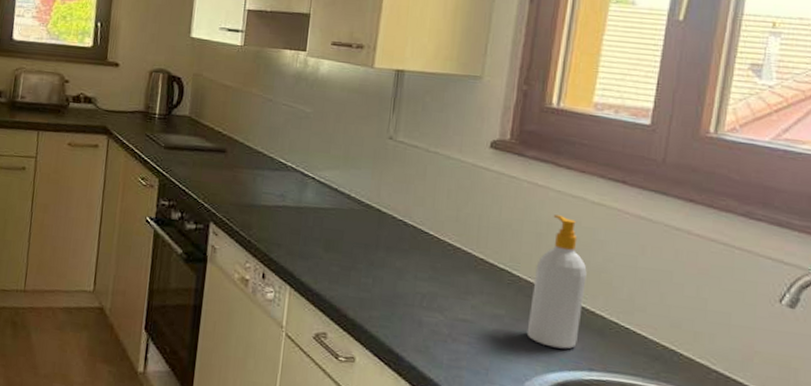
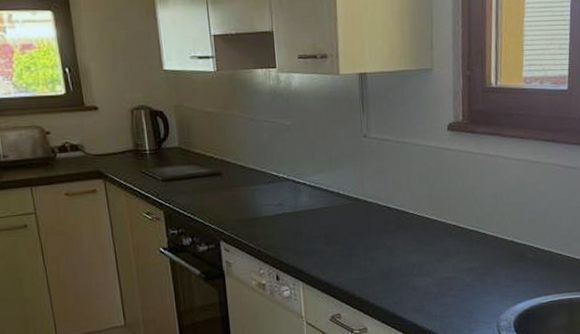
soap bottle: present [526,214,587,349] -> none [496,177,535,284]

